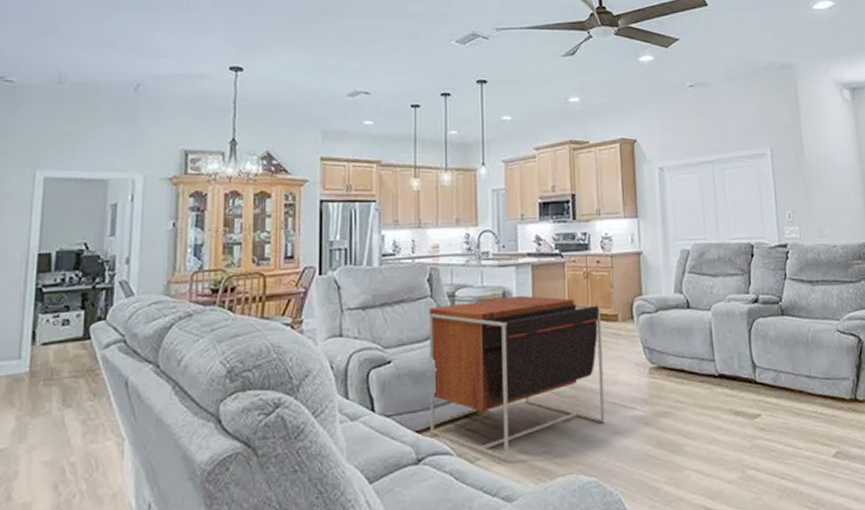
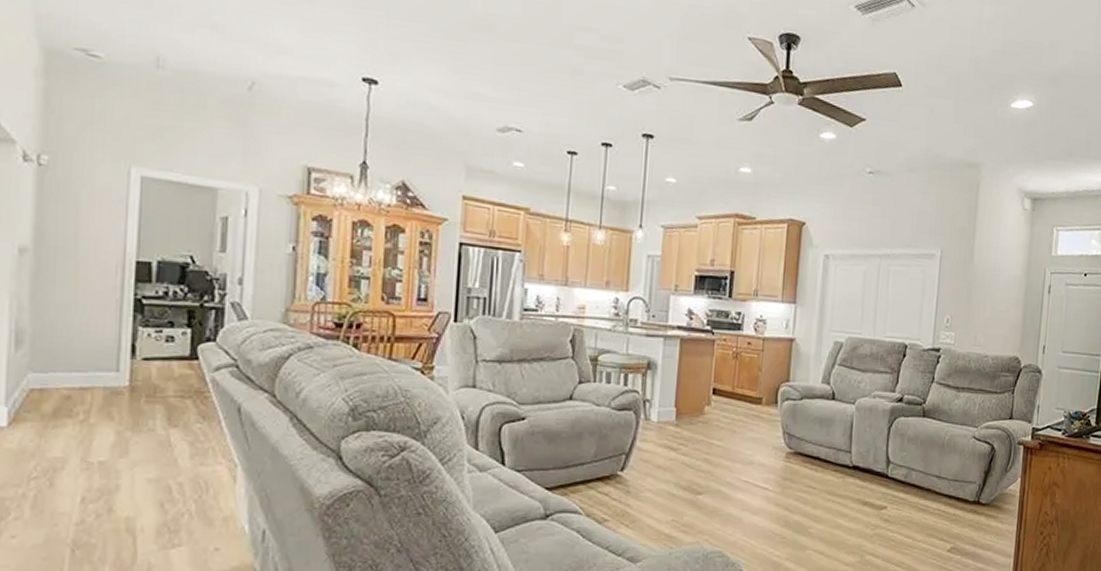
side table: present [428,295,606,461] -> none [561,367,746,525]

